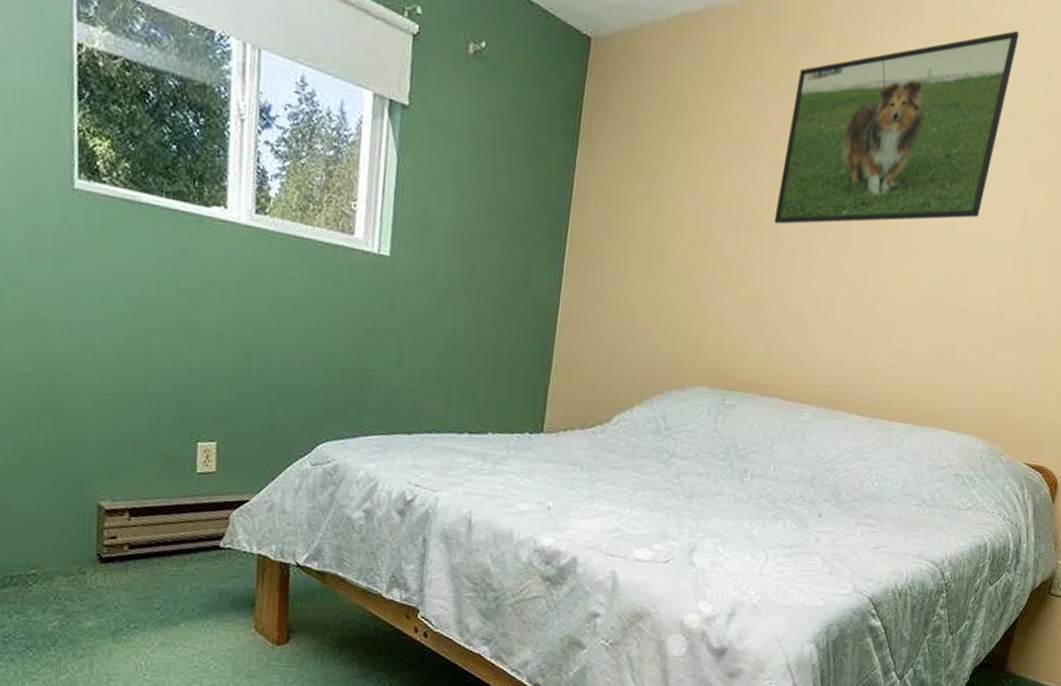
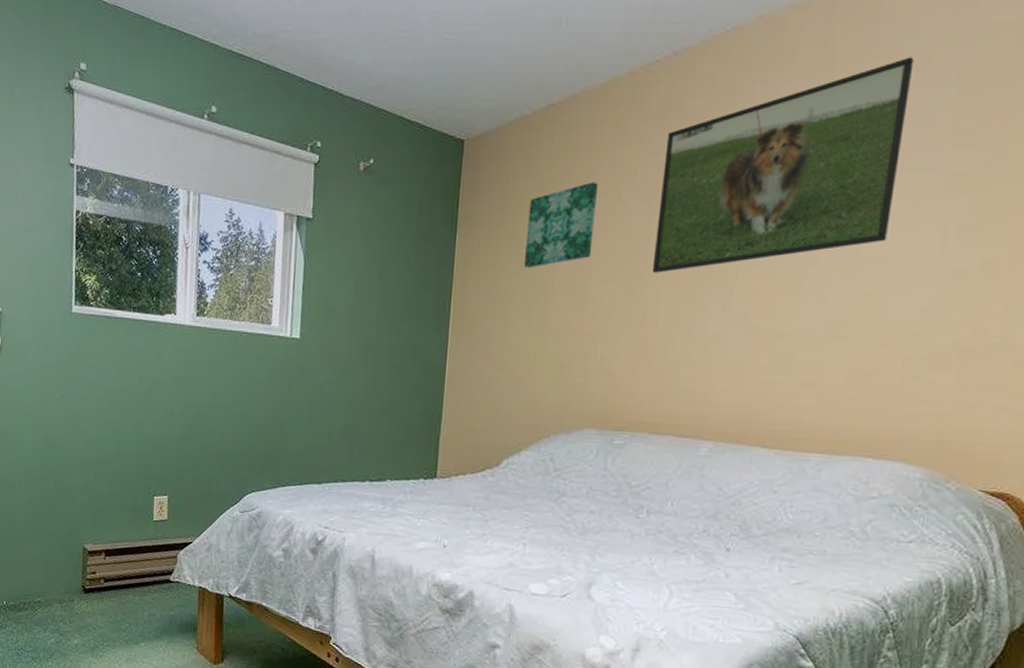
wall art: none [648,112,729,203] -> present [524,182,599,269]

